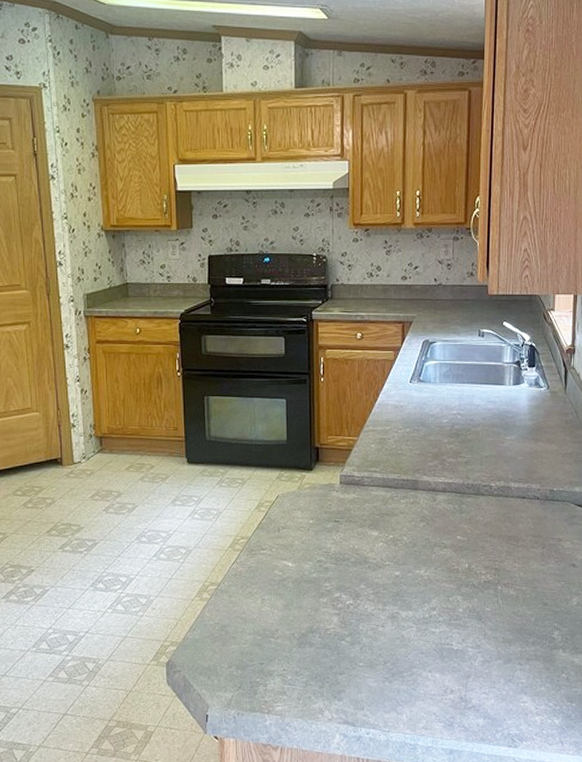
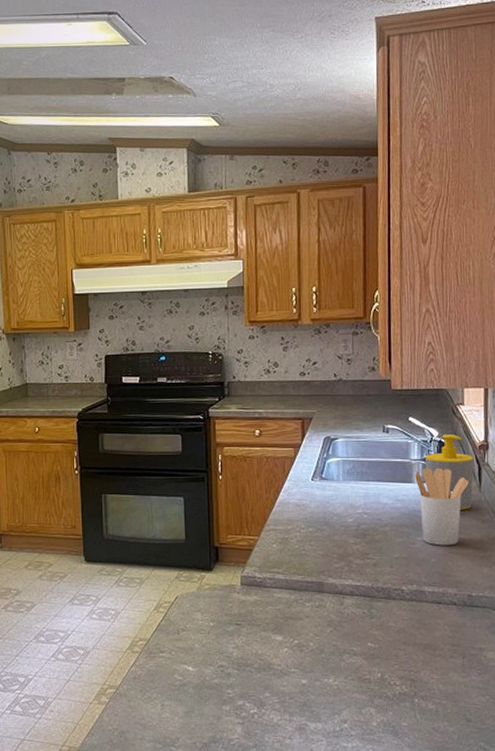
utensil holder: none [507,370,555,444] -> present [415,468,469,546]
soap bottle: none [516,339,561,411] -> present [424,435,474,510]

